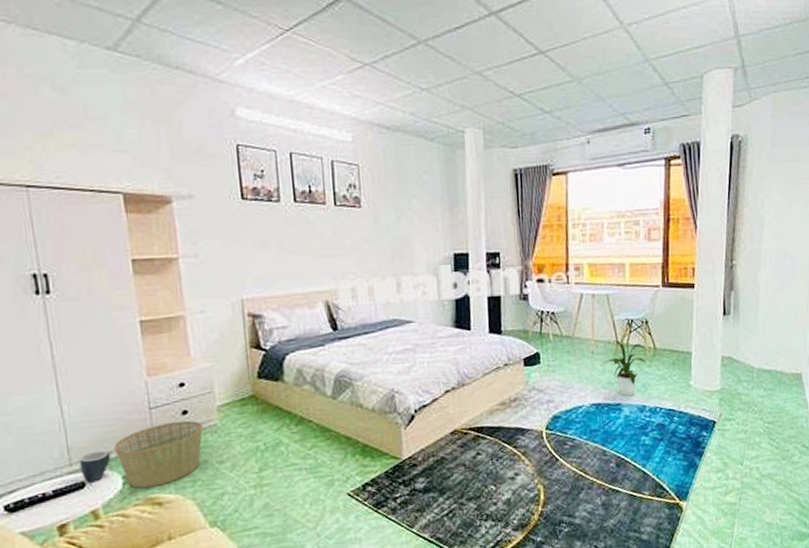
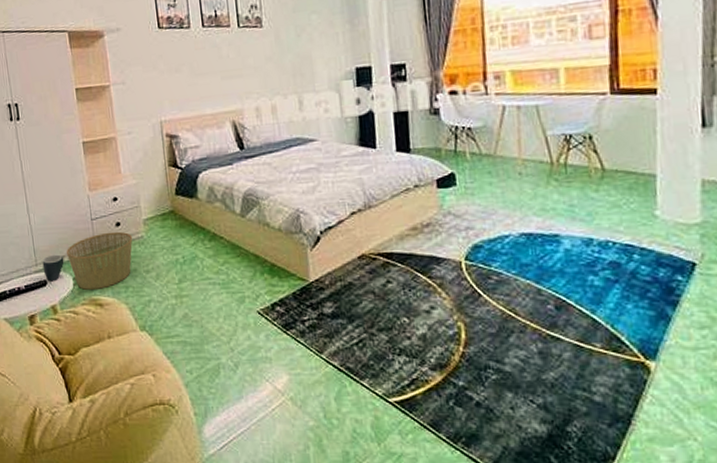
house plant: present [601,339,650,397] -> none [532,158,596,227]

